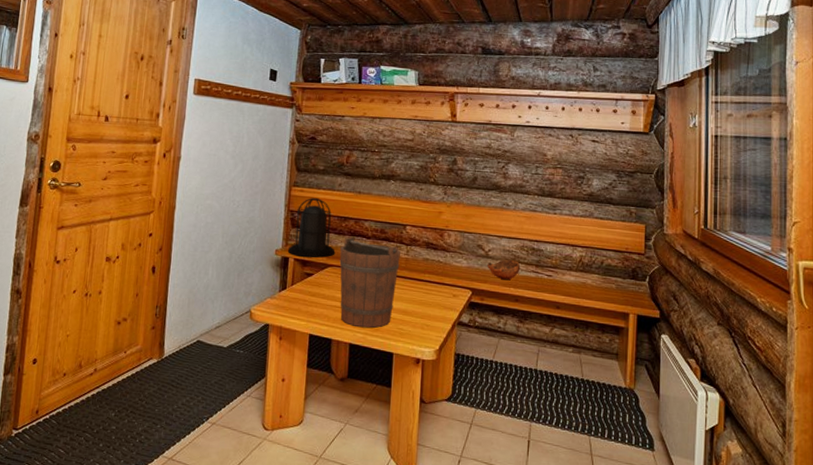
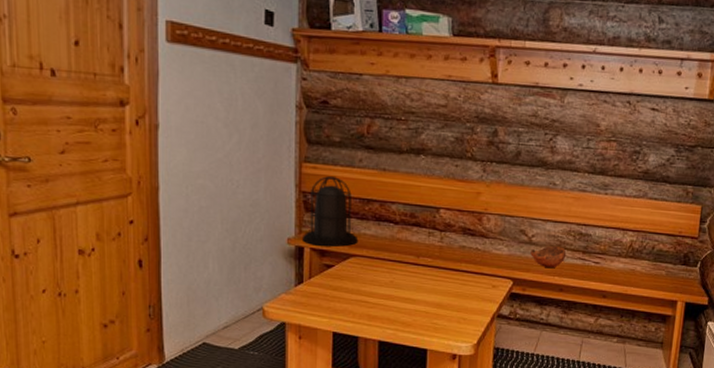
wooden bucket: present [339,237,401,328] -> none [364,222,434,324]

